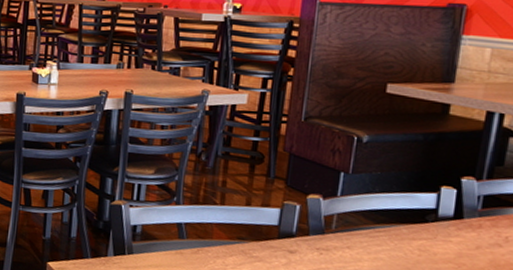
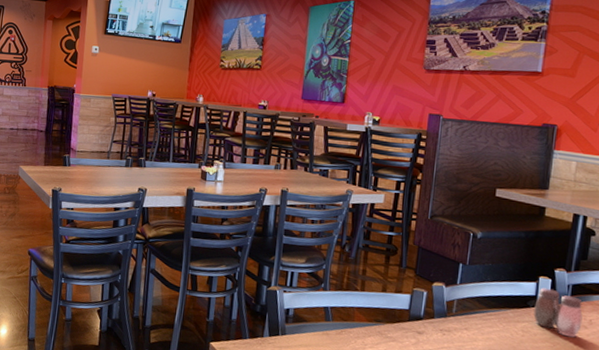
salt and pepper shaker: none [433,199,497,258] -> present [533,288,583,338]

